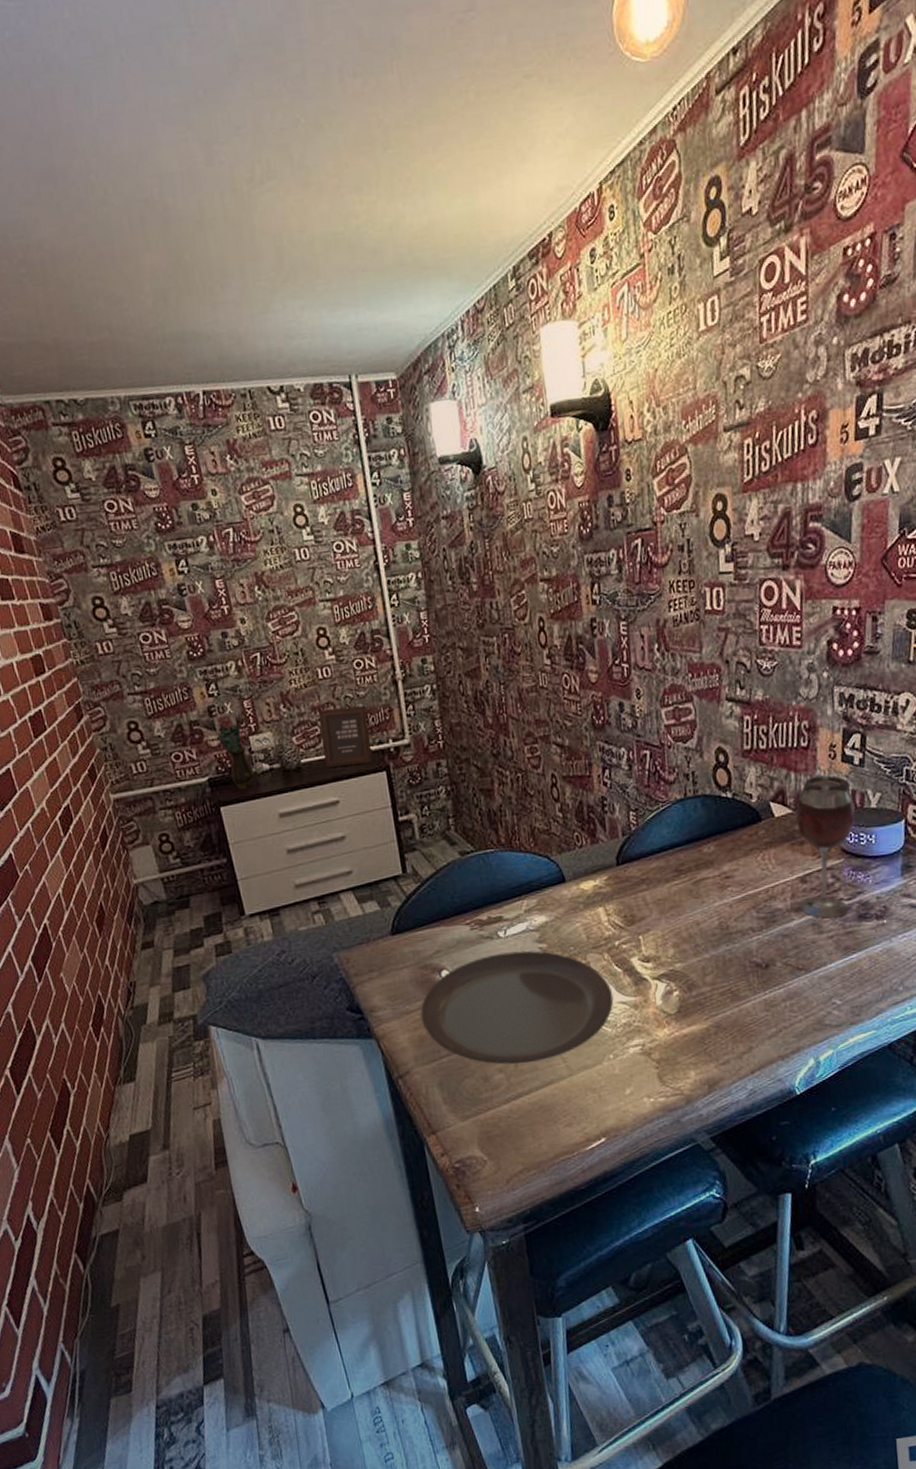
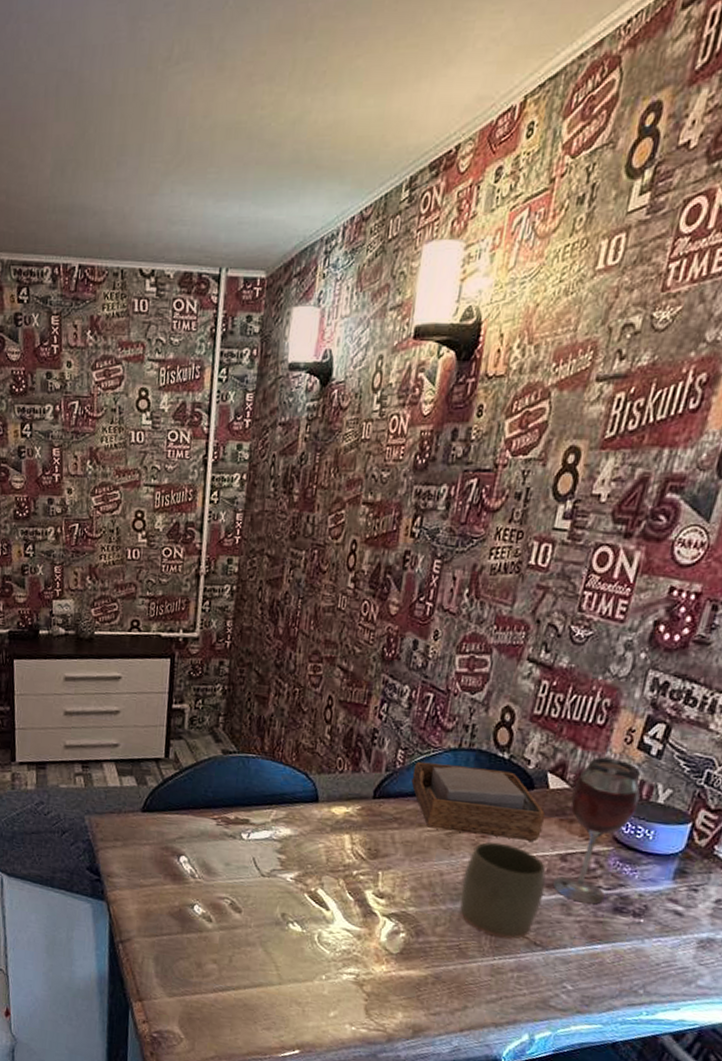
vase: present [216,722,255,790] -> none [23,583,51,649]
picture frame: present [319,705,372,767] -> none [116,589,165,647]
plate: present [420,950,614,1065] -> none [152,853,340,963]
napkin holder: none [647,809,778,881] -> present [411,761,545,842]
mug: none [718,879,795,971] -> present [459,842,546,939]

